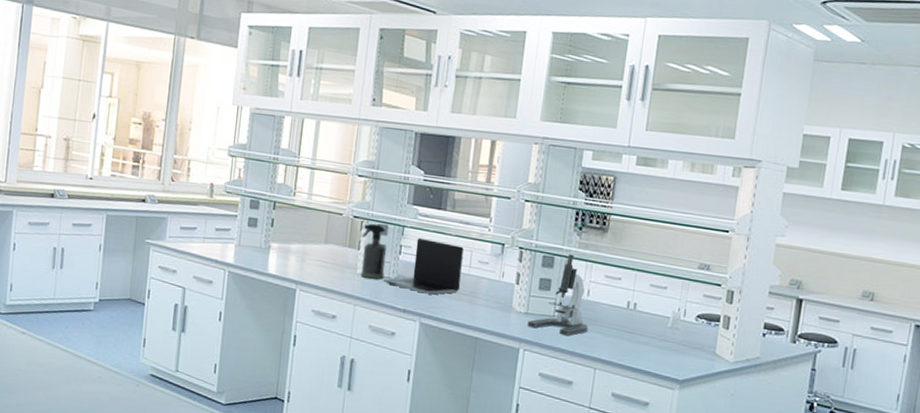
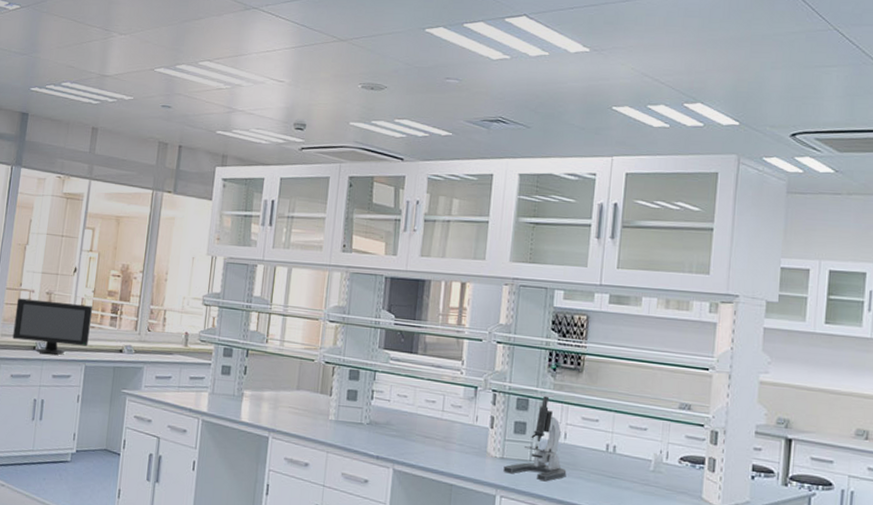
computer monitor: none [29,143,114,203] -> present [12,298,93,355]
spray bottle: present [361,223,387,280] -> none [333,368,359,426]
laptop computer: present [384,237,464,295] -> none [356,382,436,441]

